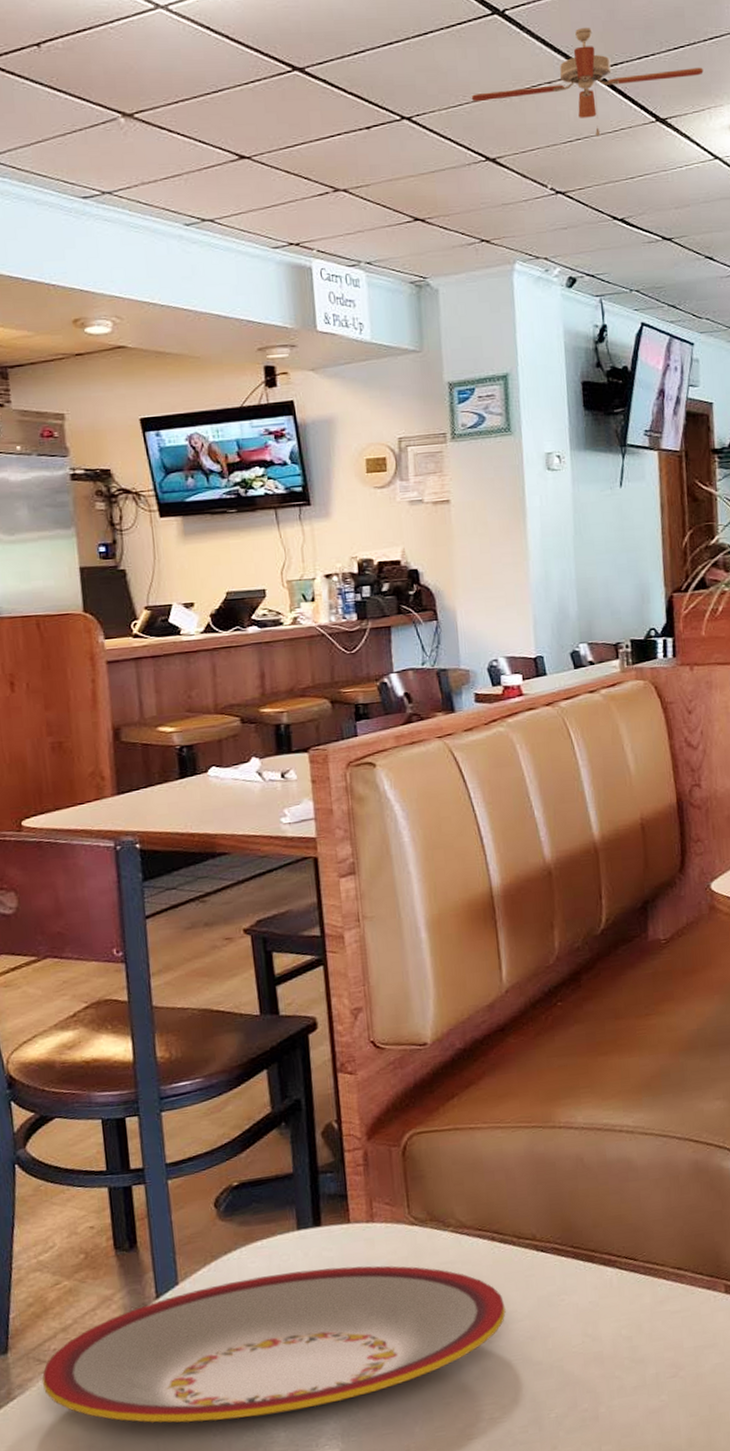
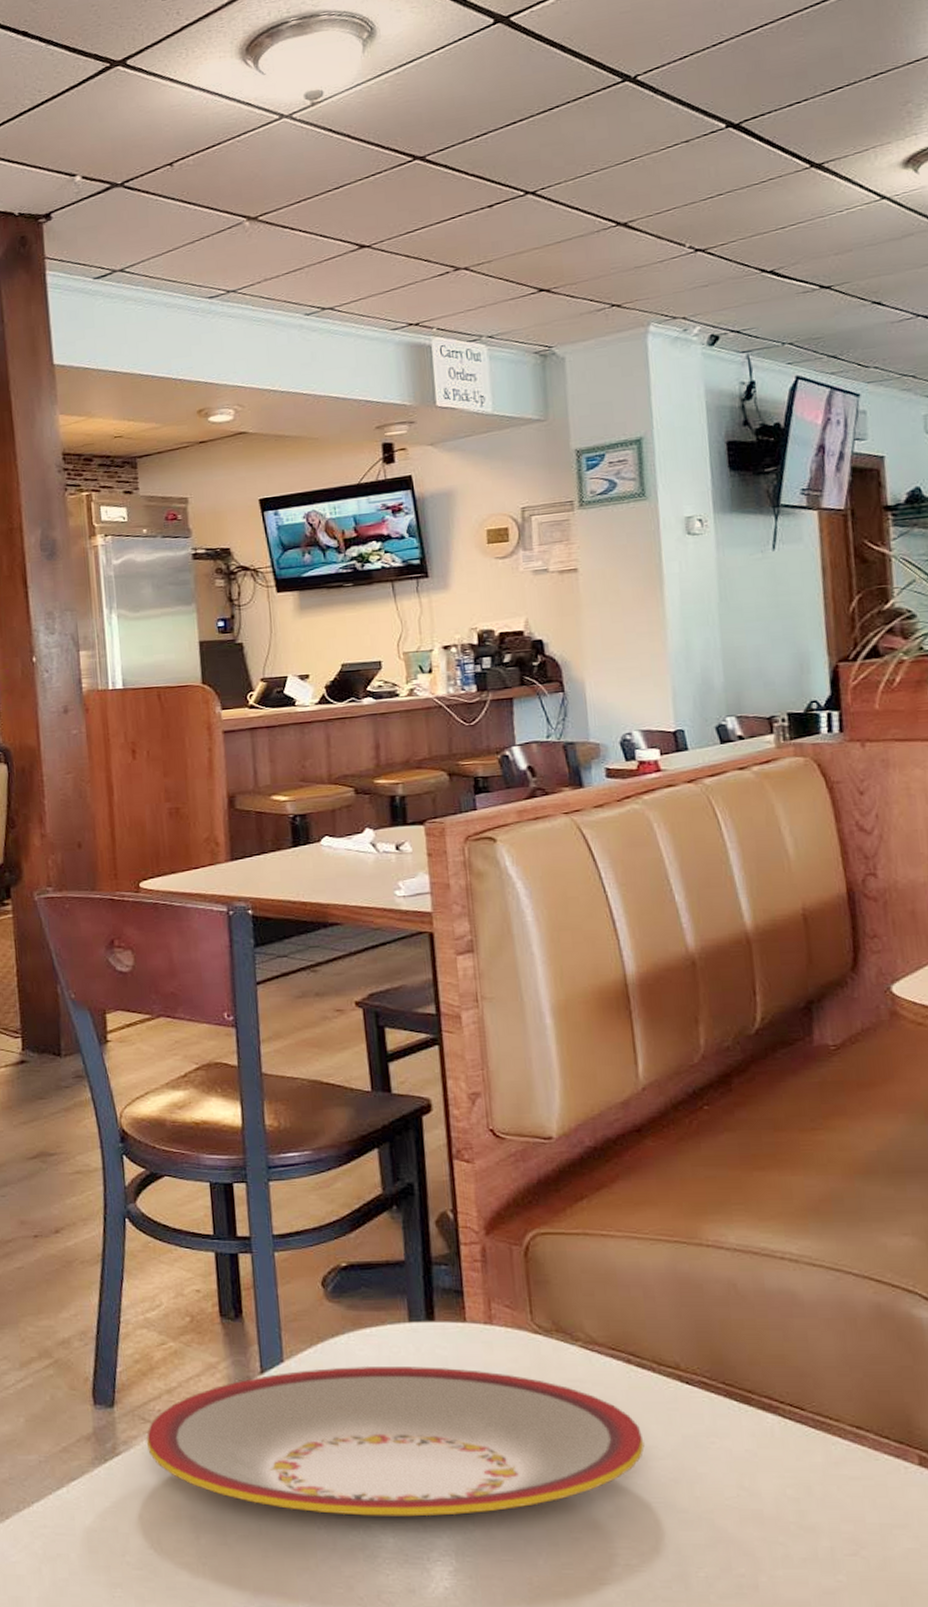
ceiling fan: present [471,27,704,137] -> none [600,81,867,190]

